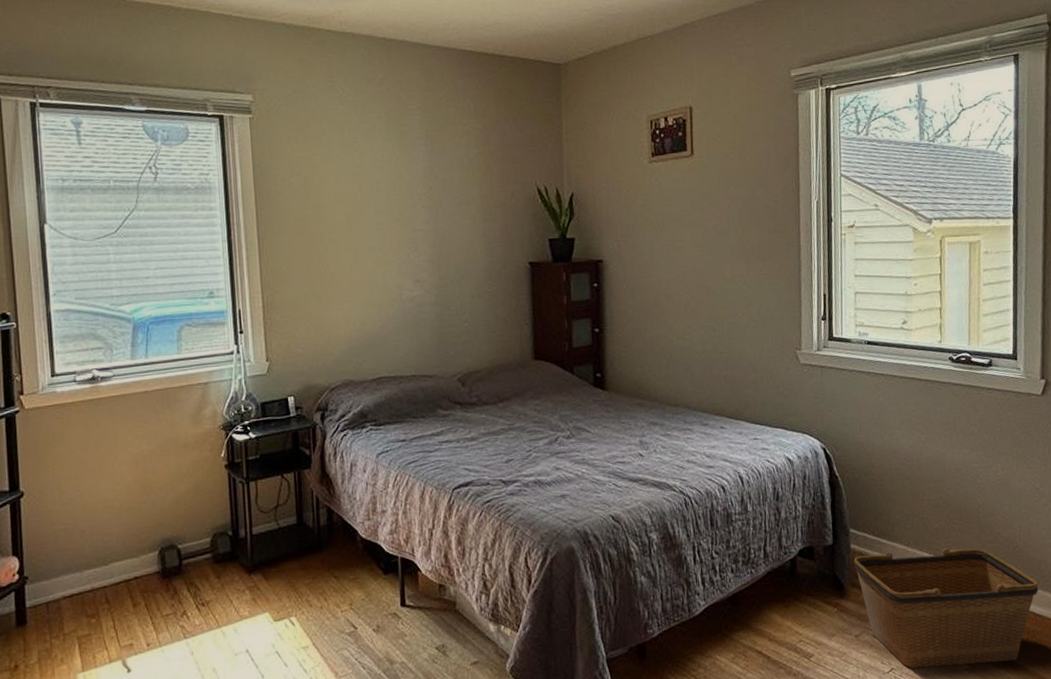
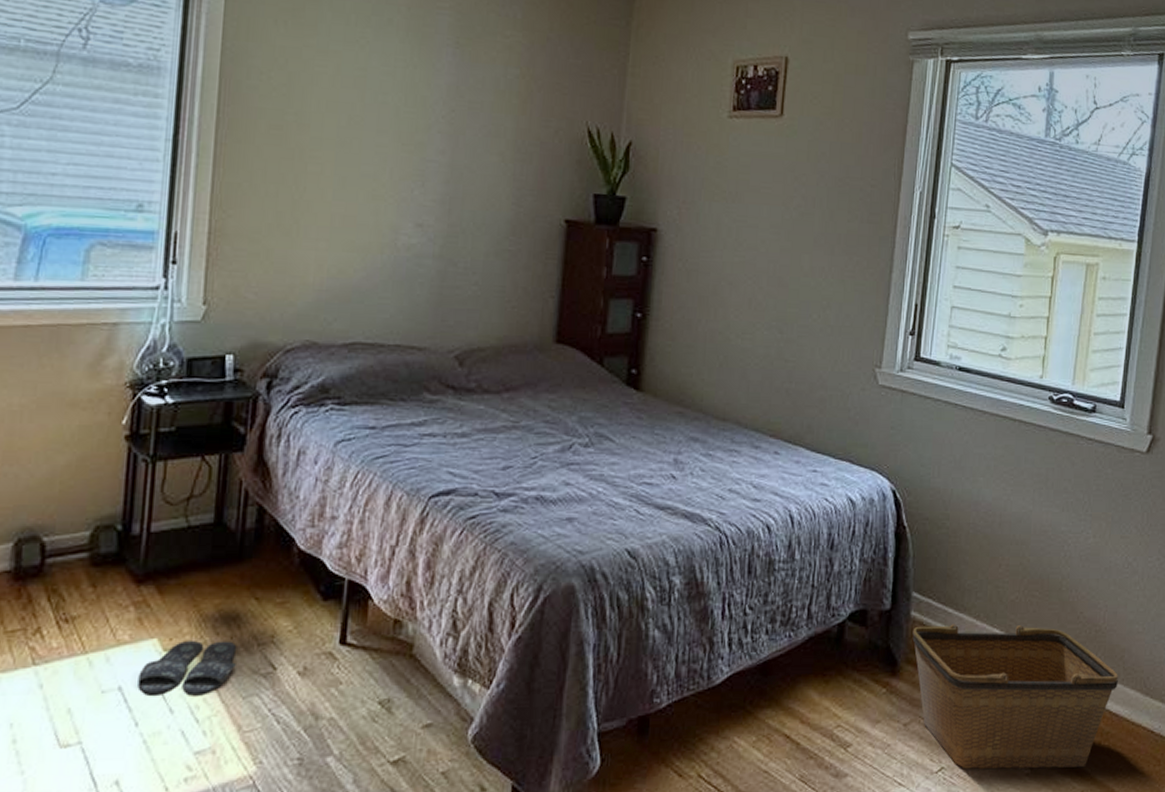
slippers: none [259,610,327,655] -> present [138,641,236,696]

